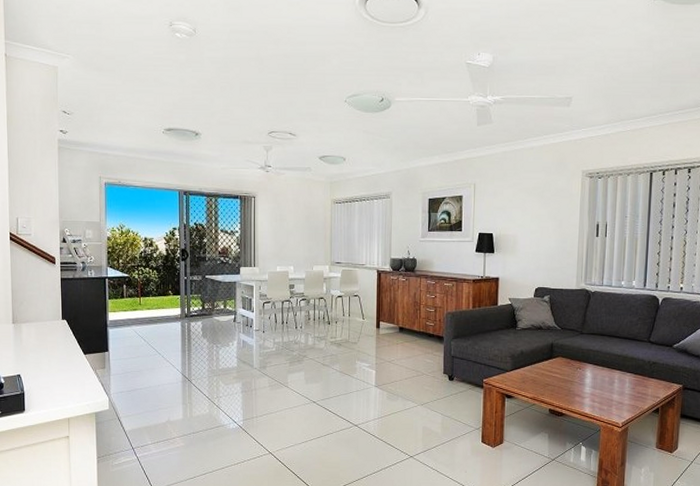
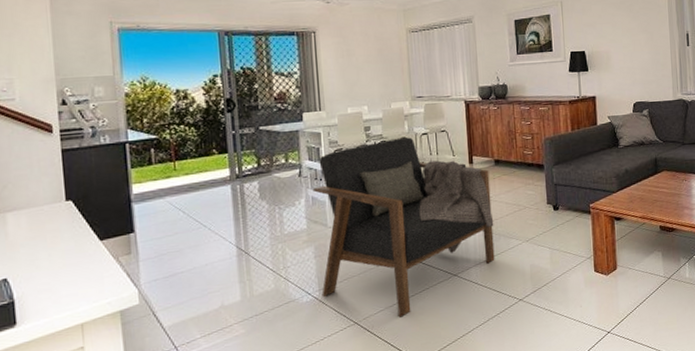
armchair: none [244,298,394,454] -> present [312,137,495,317]

